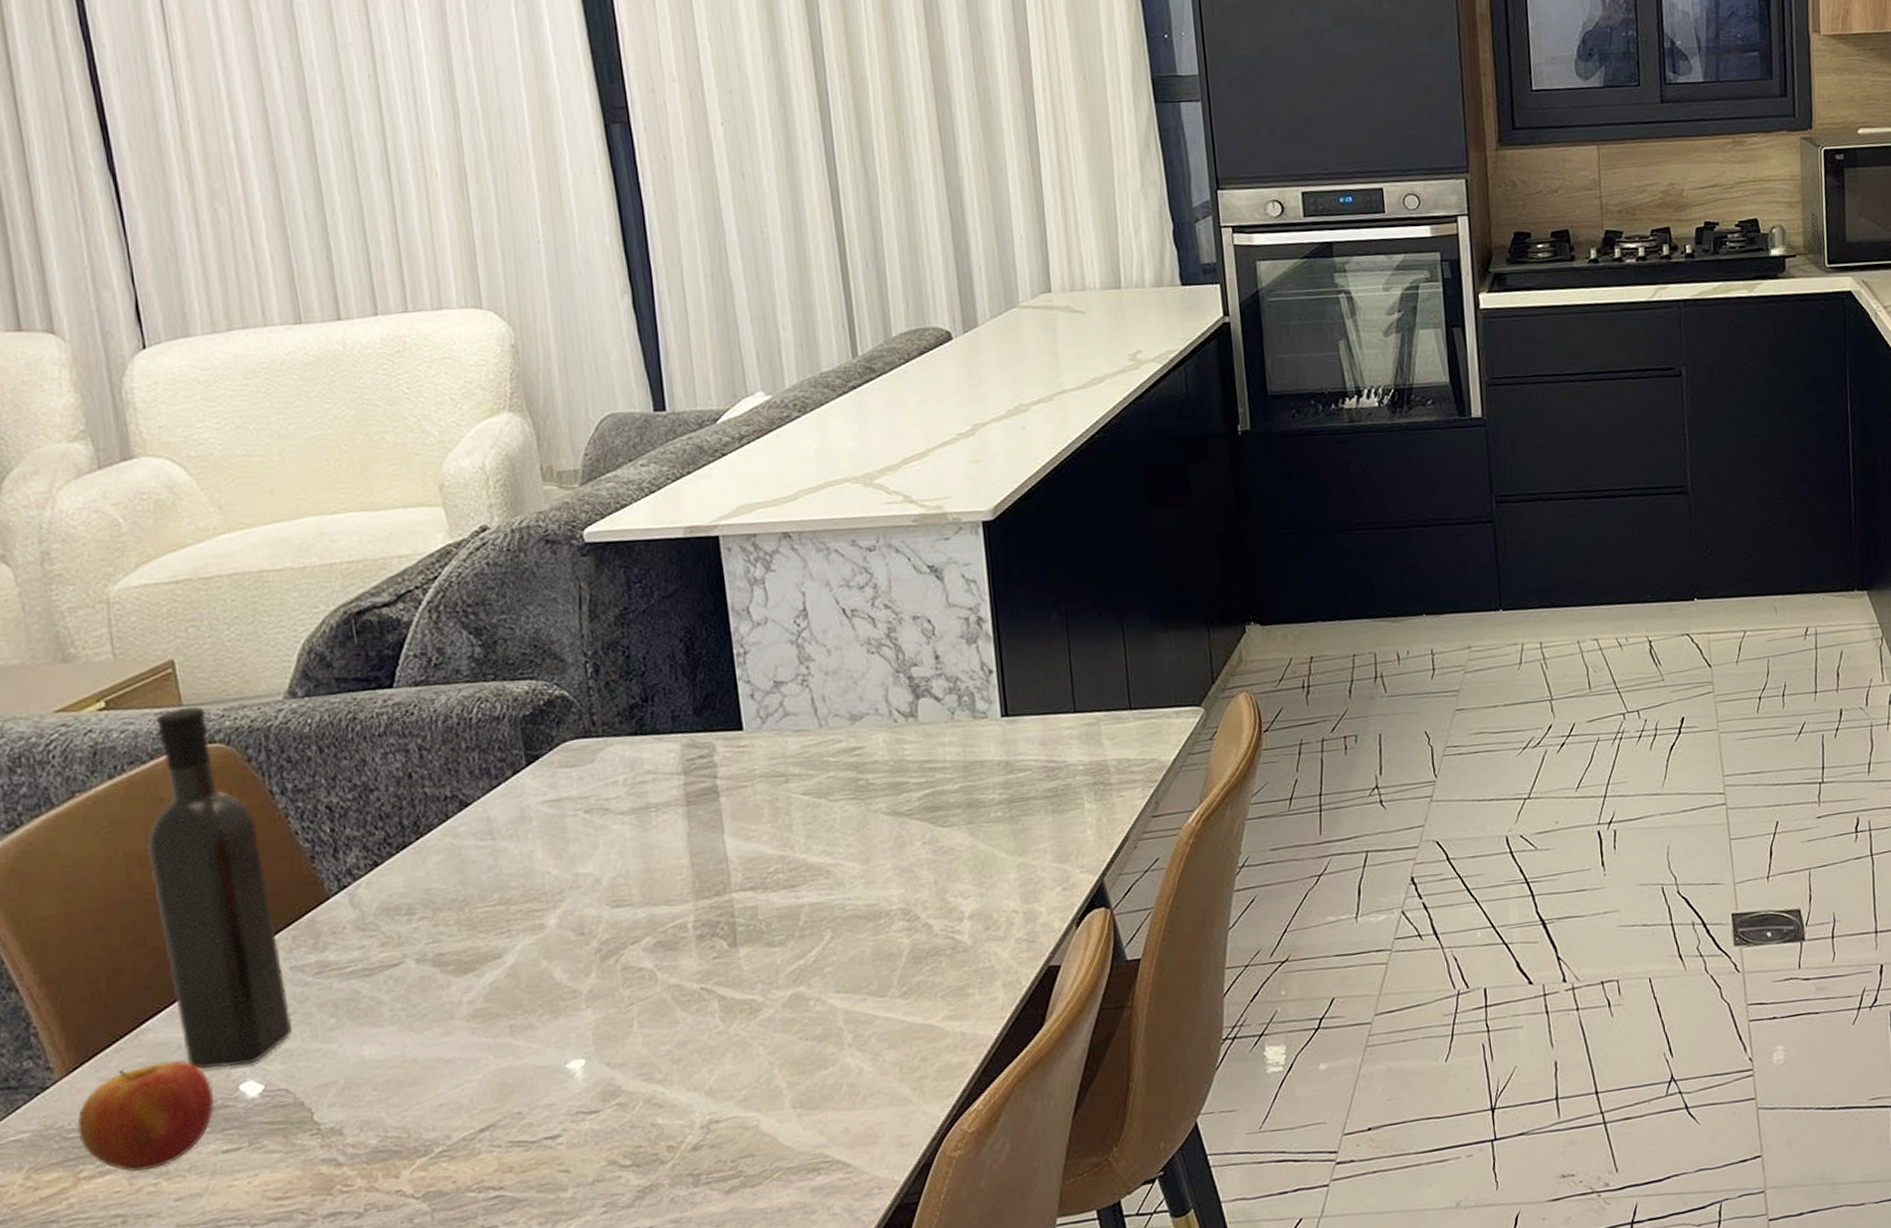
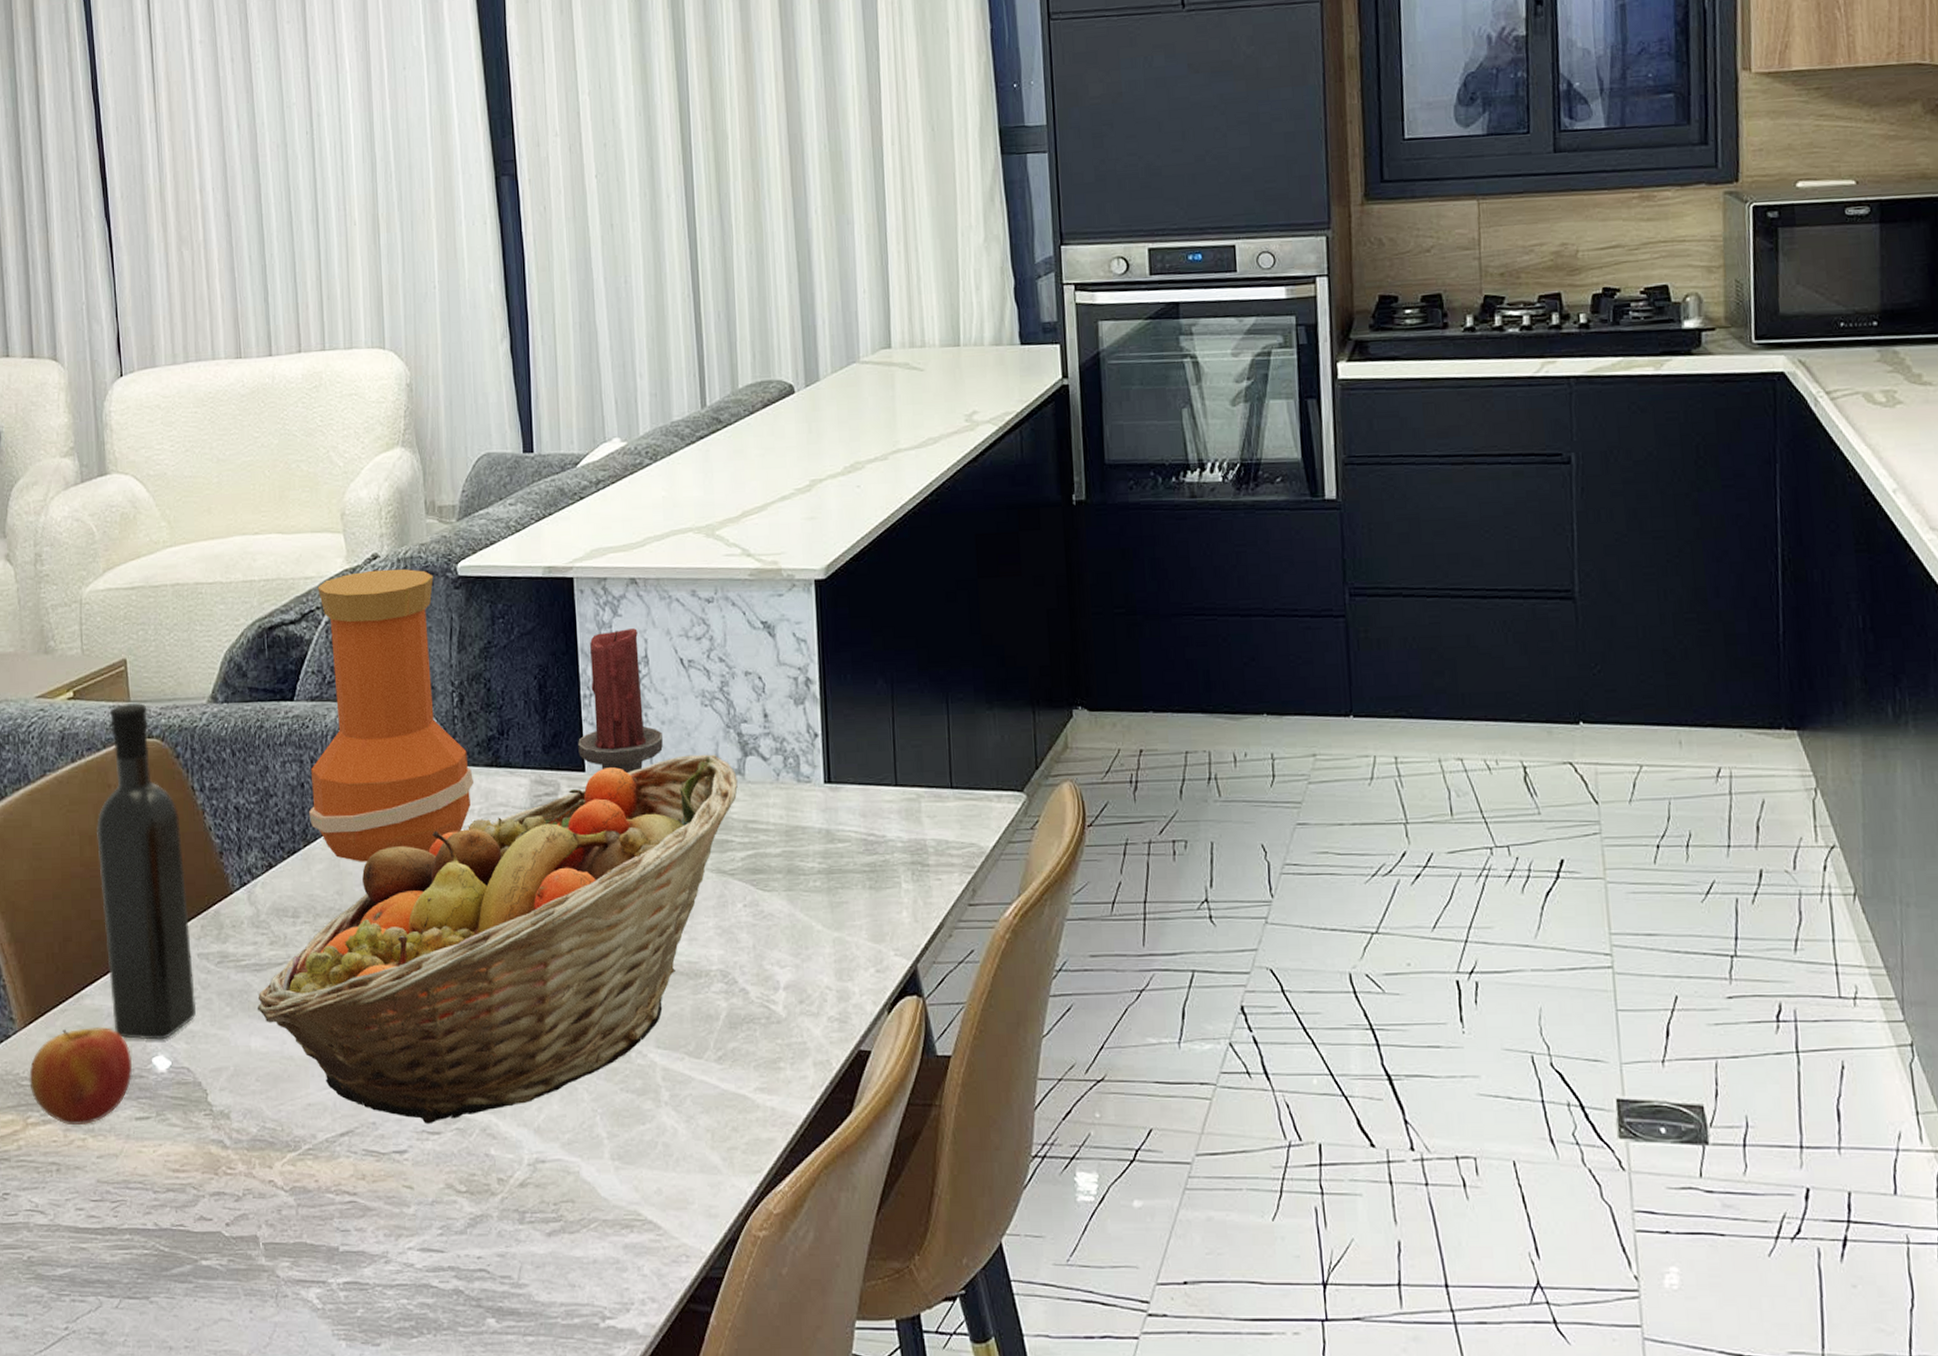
fruit basket: none [368,699,911,1105] -> present [257,754,738,1124]
vase: none [415,539,616,849] -> present [309,568,473,862]
candle holder: none [733,582,828,728] -> present [578,628,663,774]

